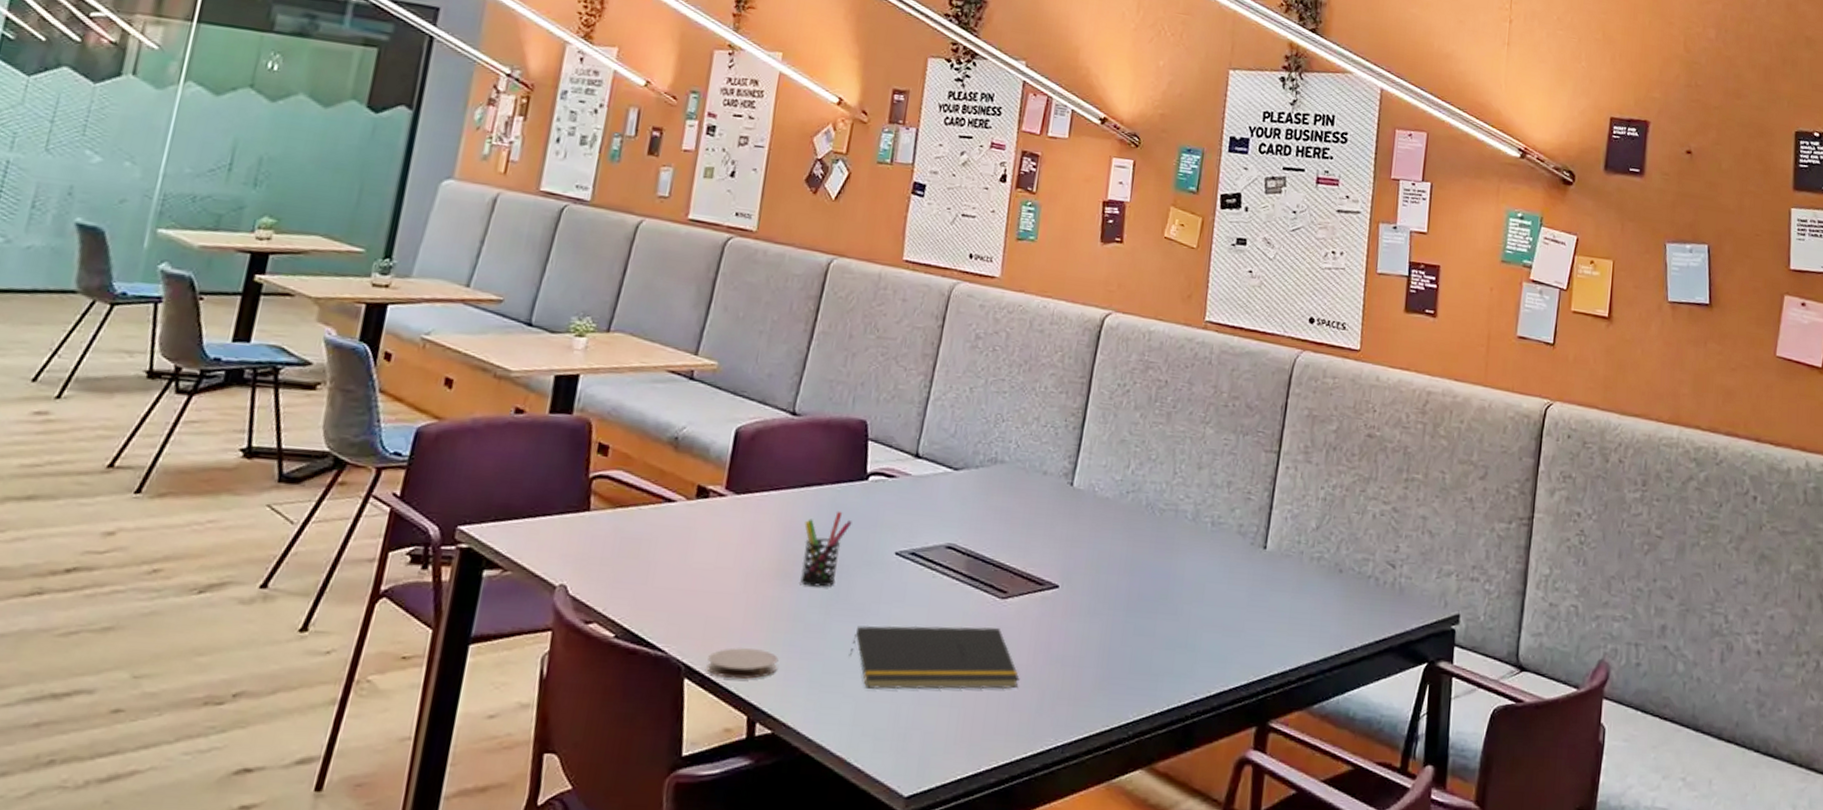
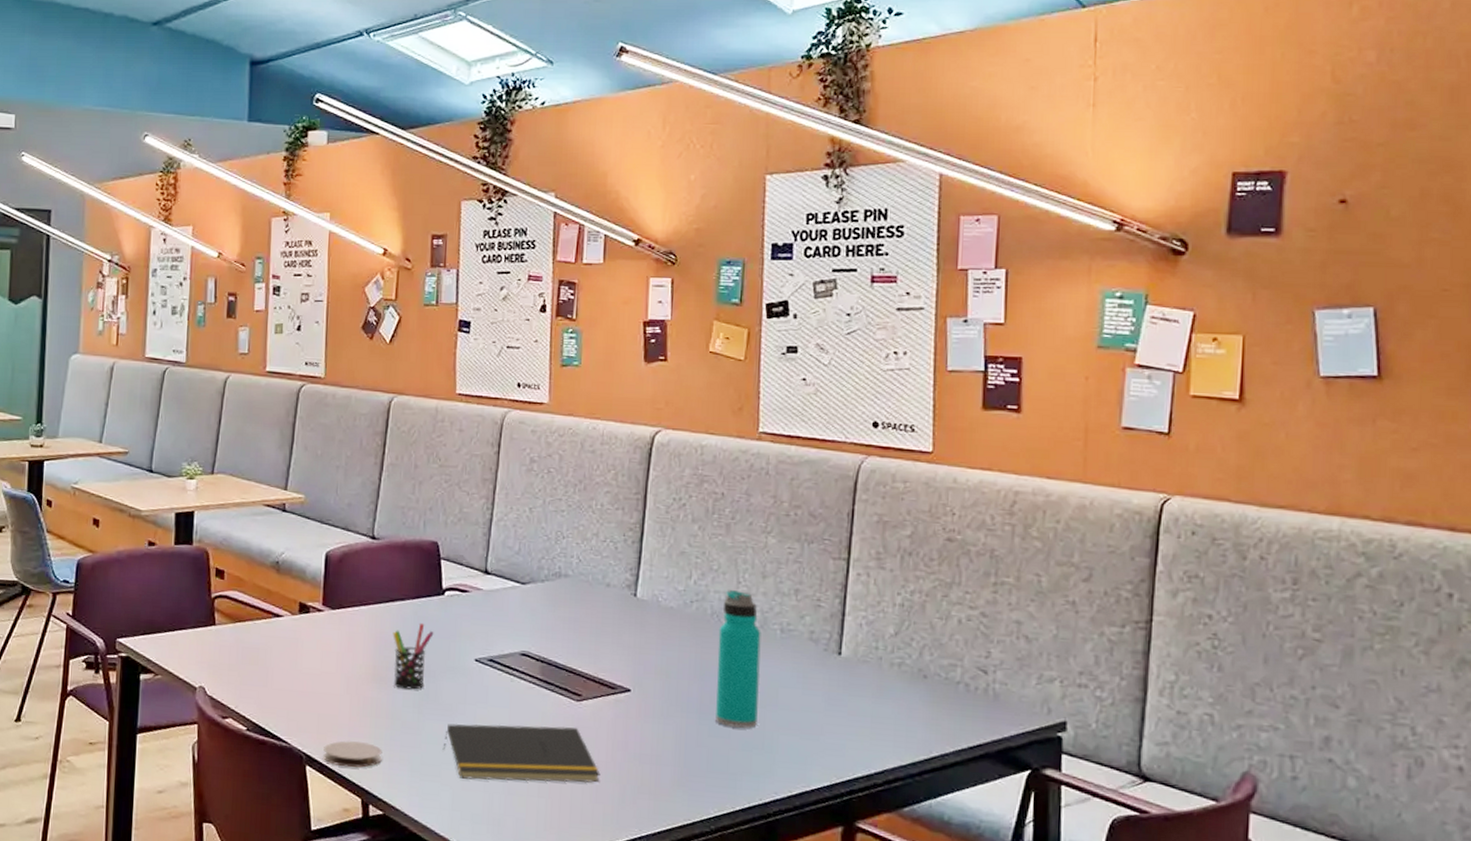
water bottle: none [1142,481,1193,626] -> present [716,590,761,728]

